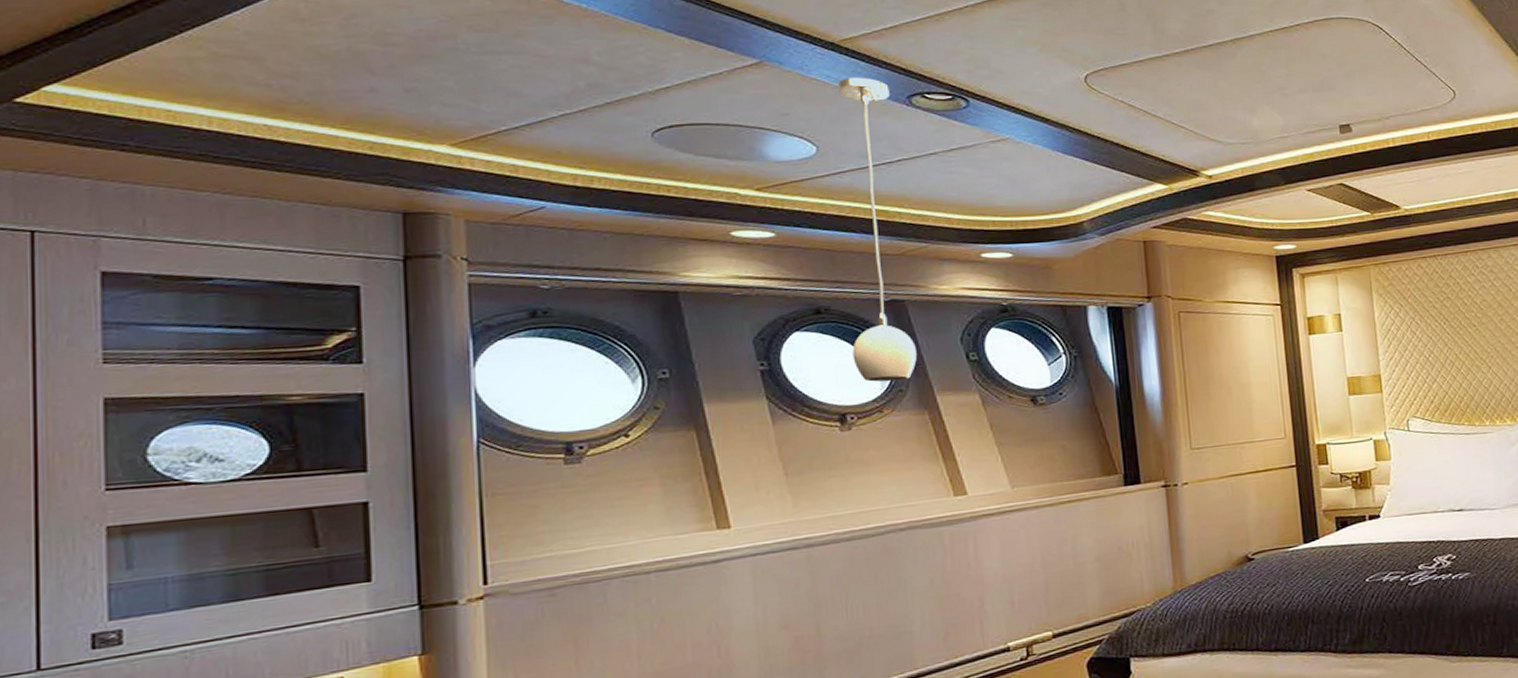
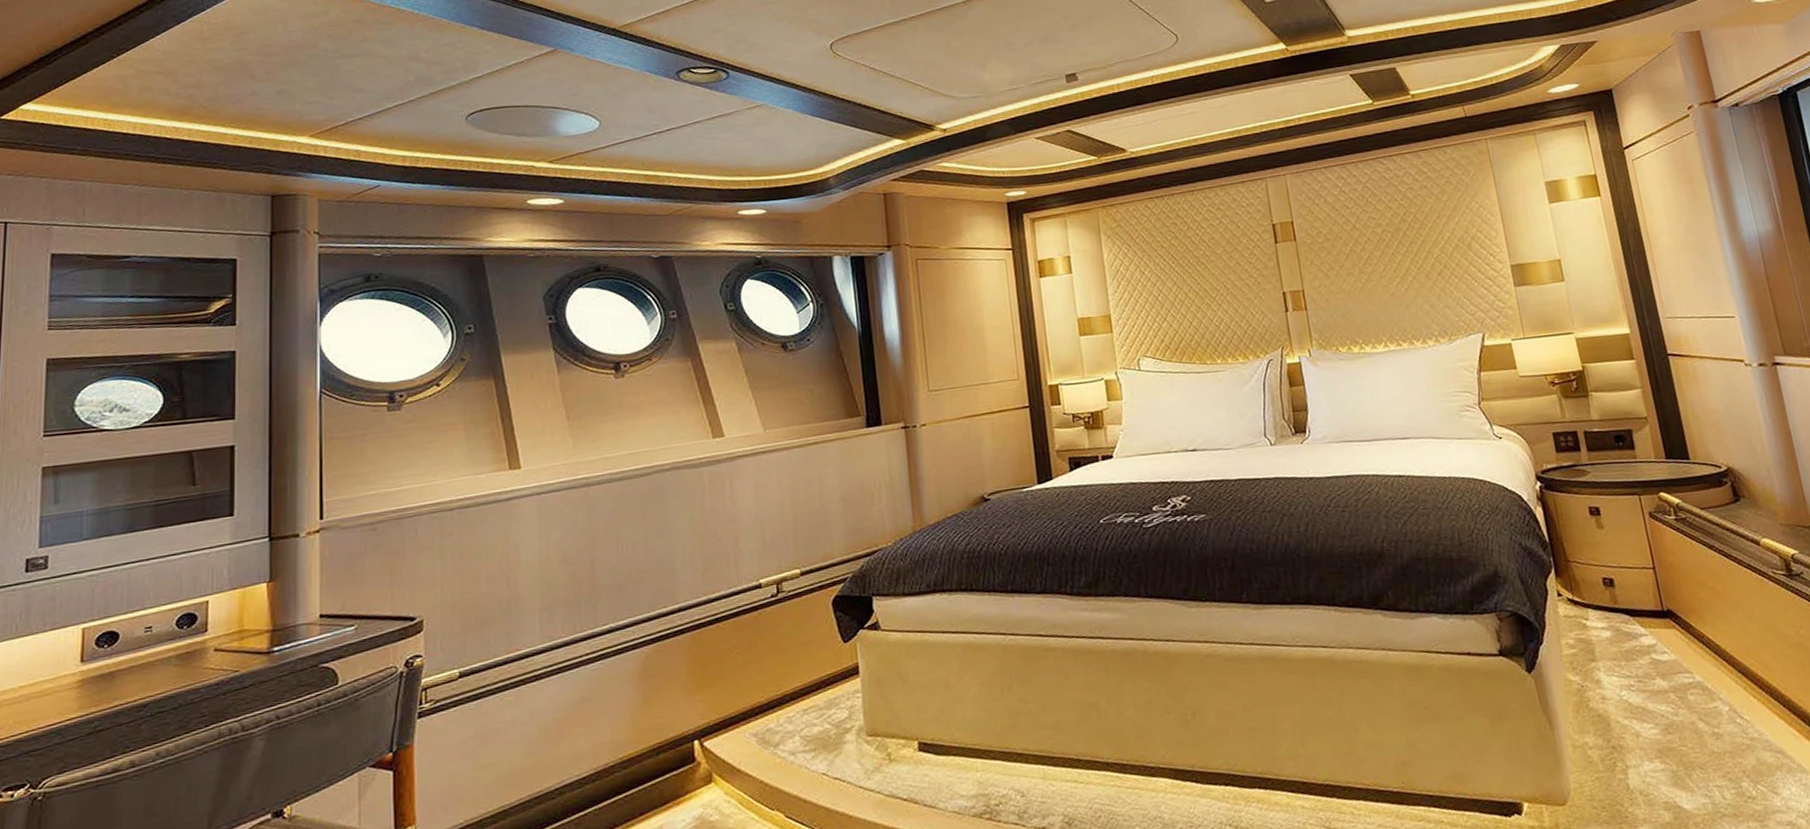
light fixture: present [838,77,917,382] -> none [618,57,682,332]

